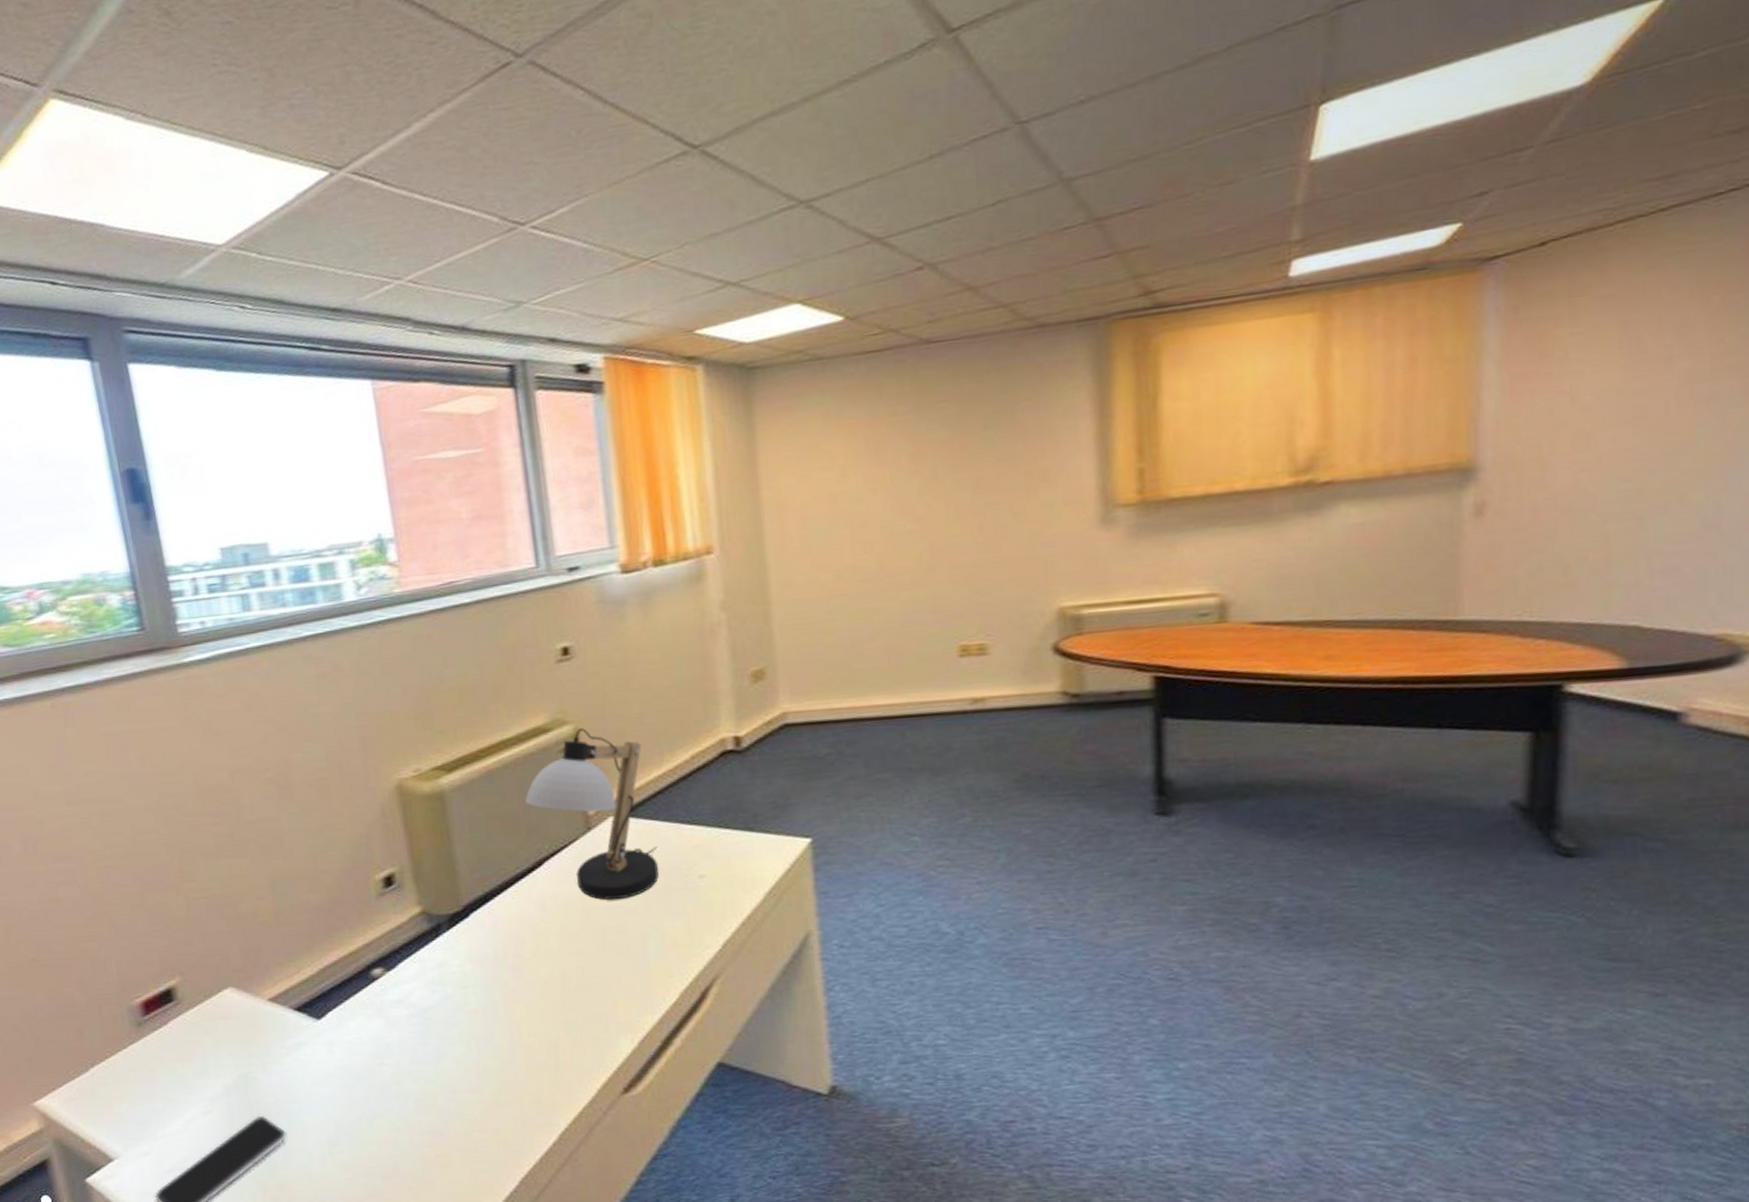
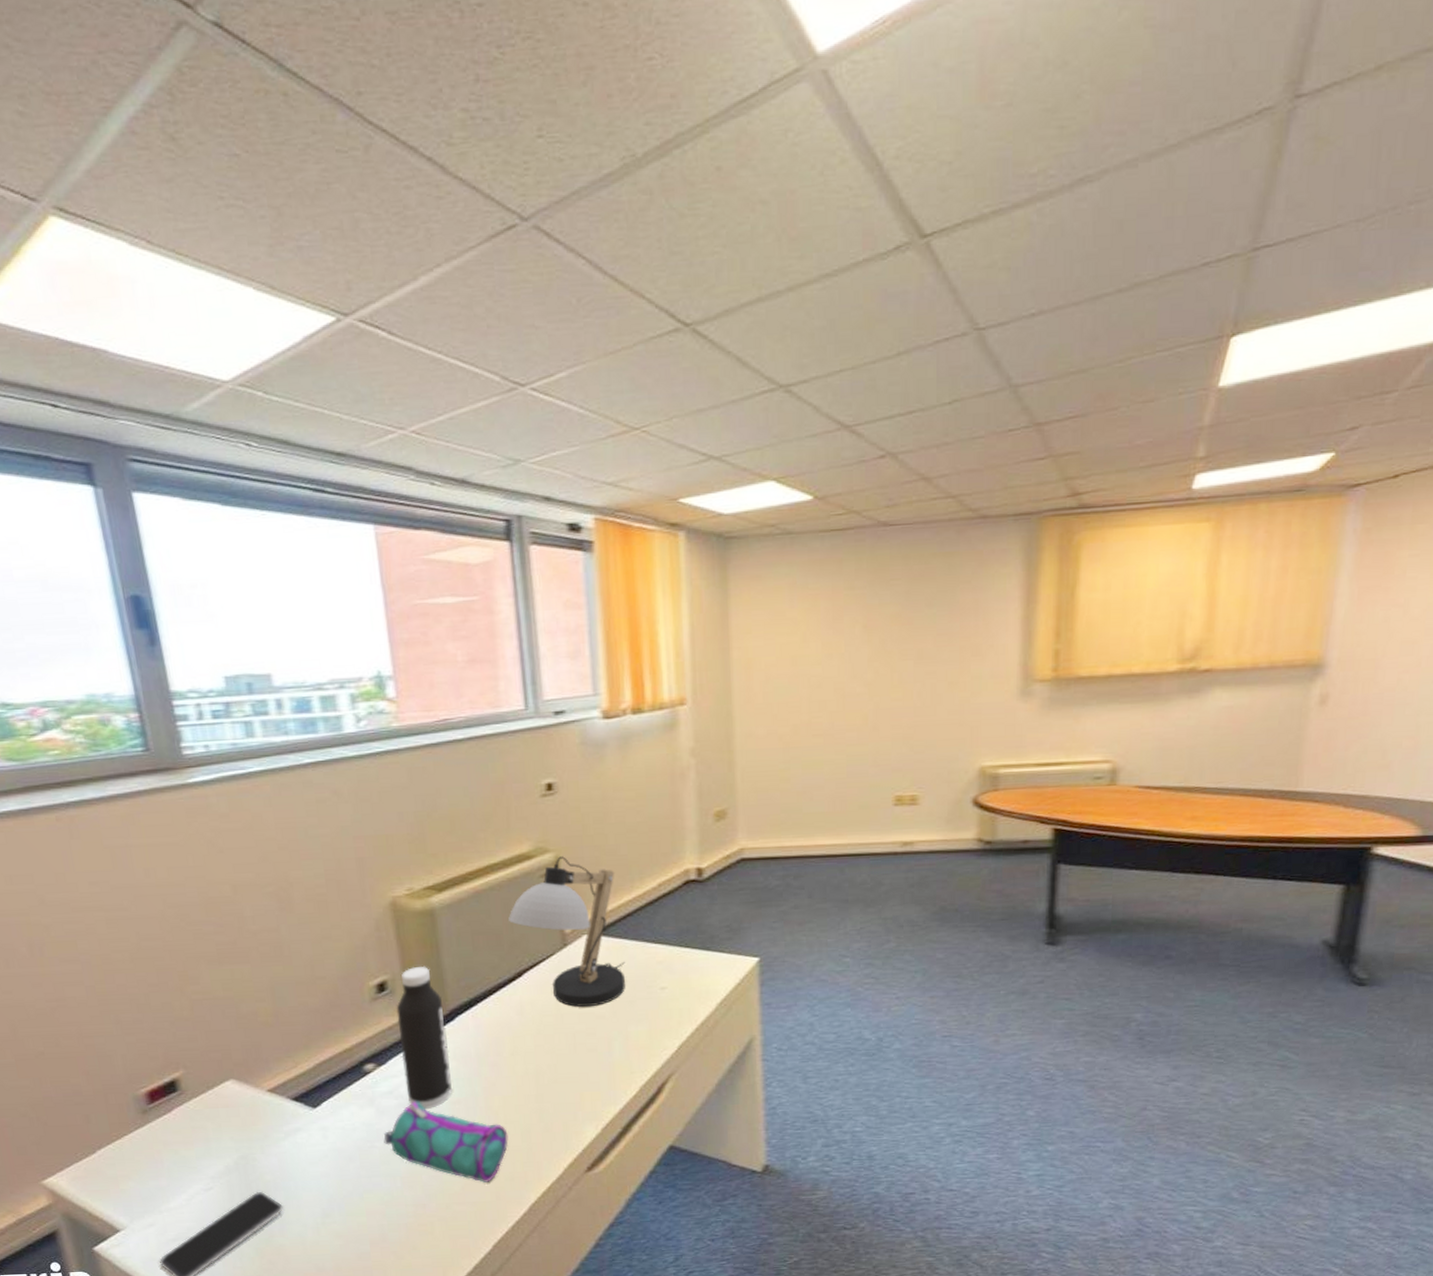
pencil case: none [394,1010,533,1106] -> present [383,1101,509,1182]
water bottle: none [404,855,469,1020] -> present [396,965,452,1109]

